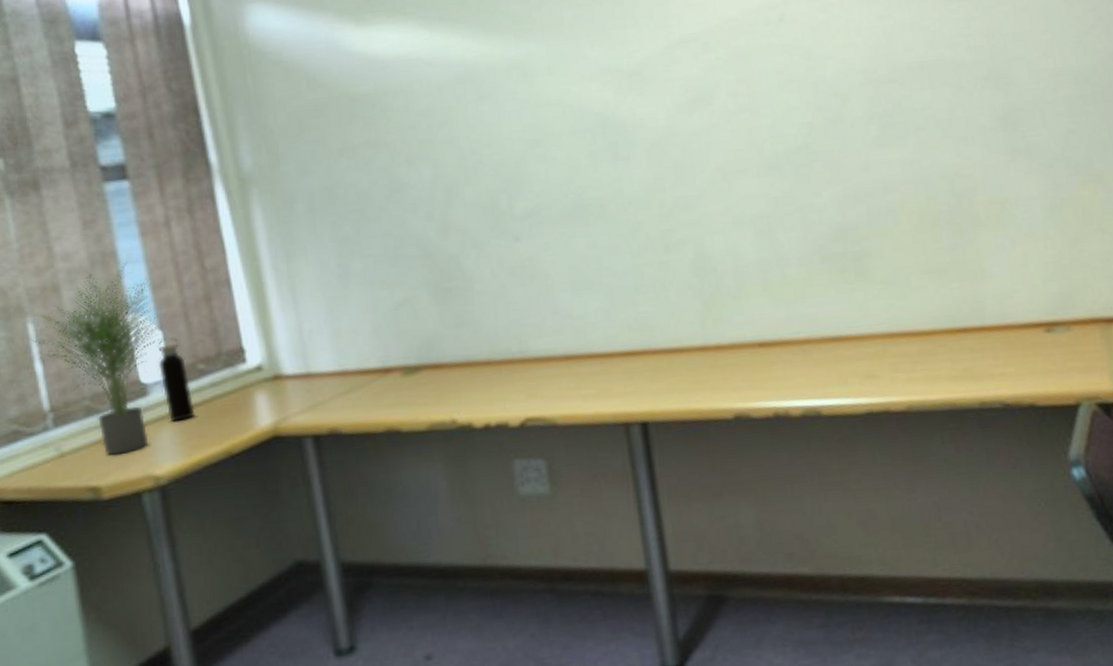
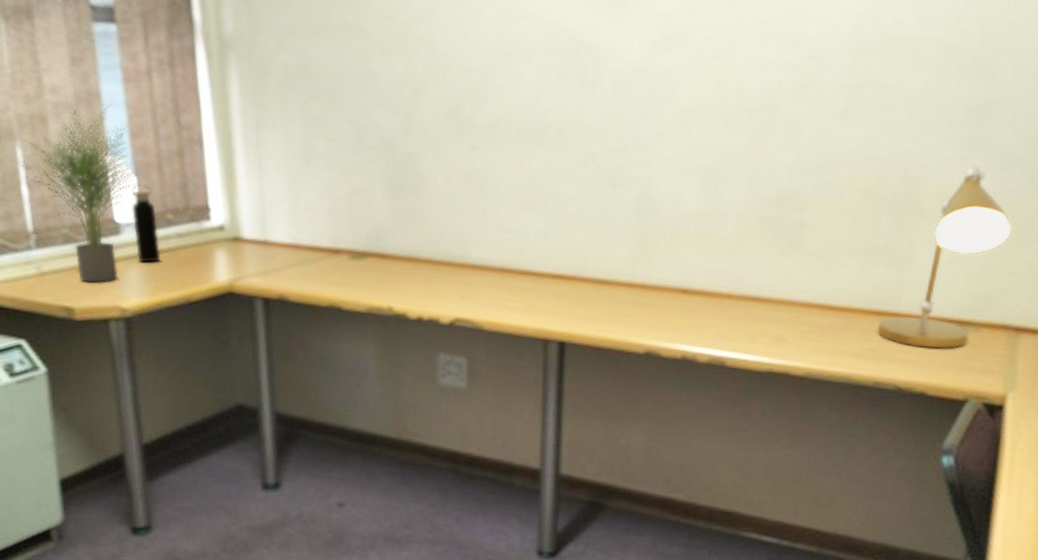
desk lamp: none [967,168,1074,359] -> present [877,165,1013,349]

